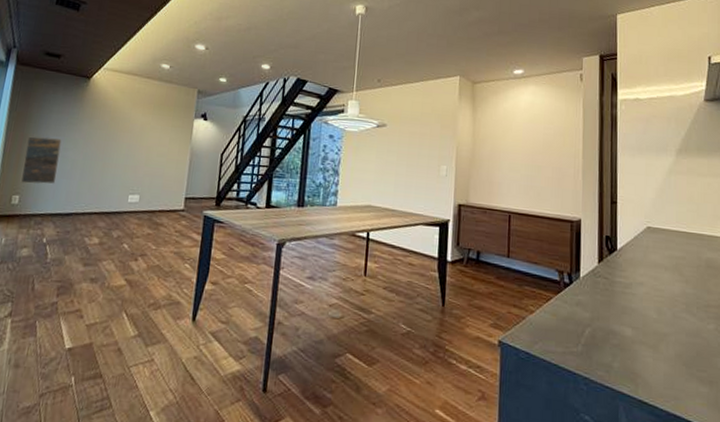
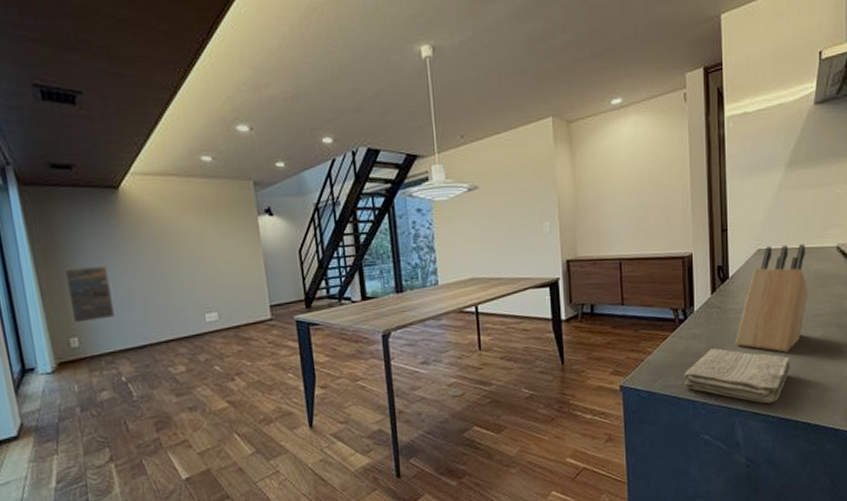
washcloth: none [565,320,681,394] -> present [684,348,791,404]
knife block: none [621,225,701,340] -> present [735,243,809,353]

